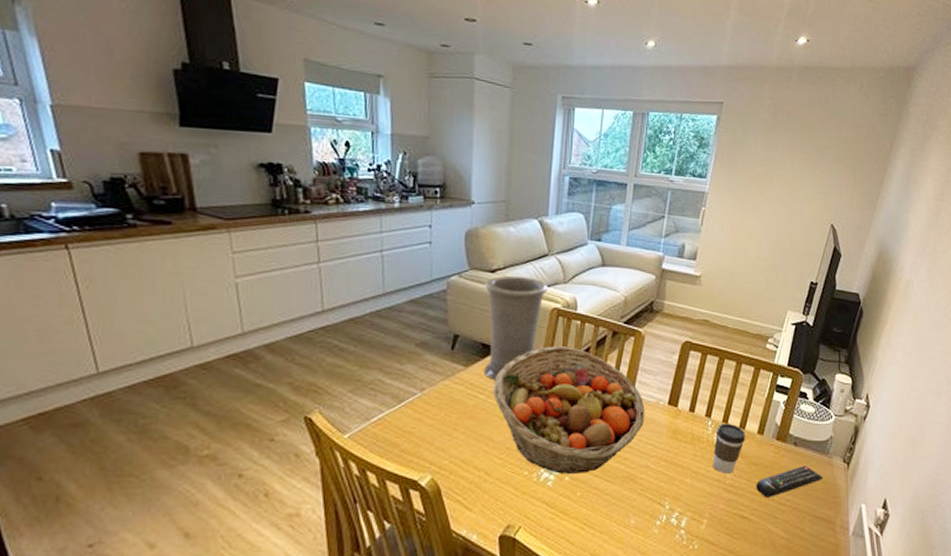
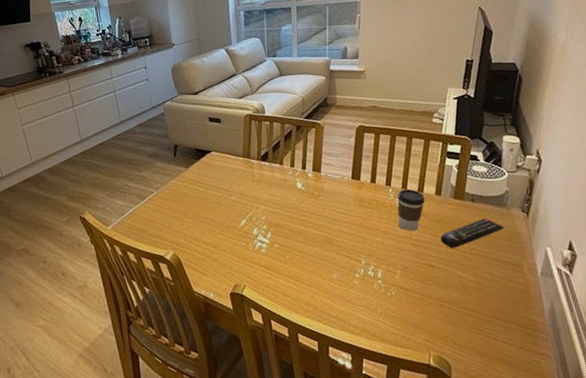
vase: present [484,276,548,380] -> none [191,94,240,176]
fruit basket: present [493,346,645,474] -> none [209,143,334,243]

